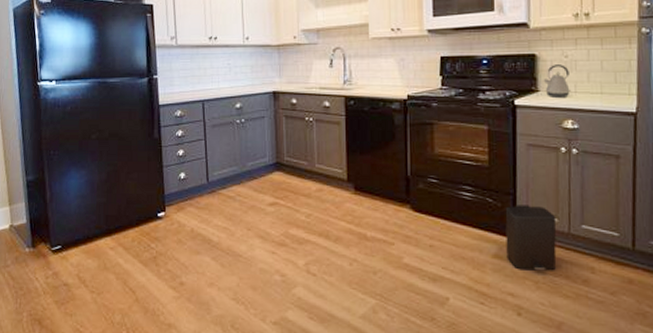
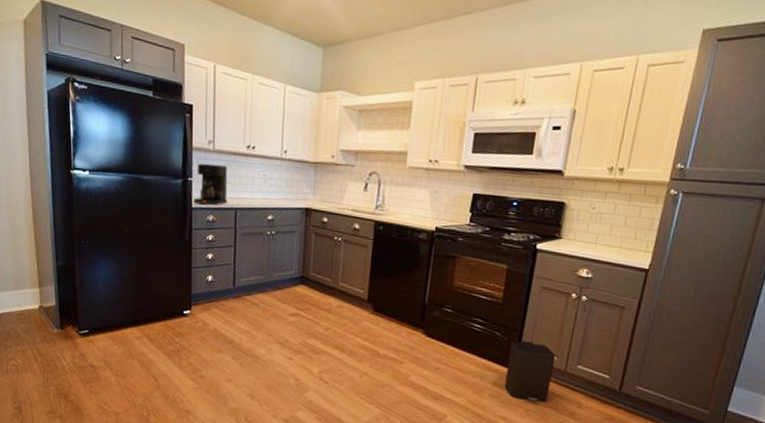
coffee maker: none [160,59,195,101] -> present [193,163,228,206]
kettle: present [543,64,572,97] -> none [567,214,594,247]

